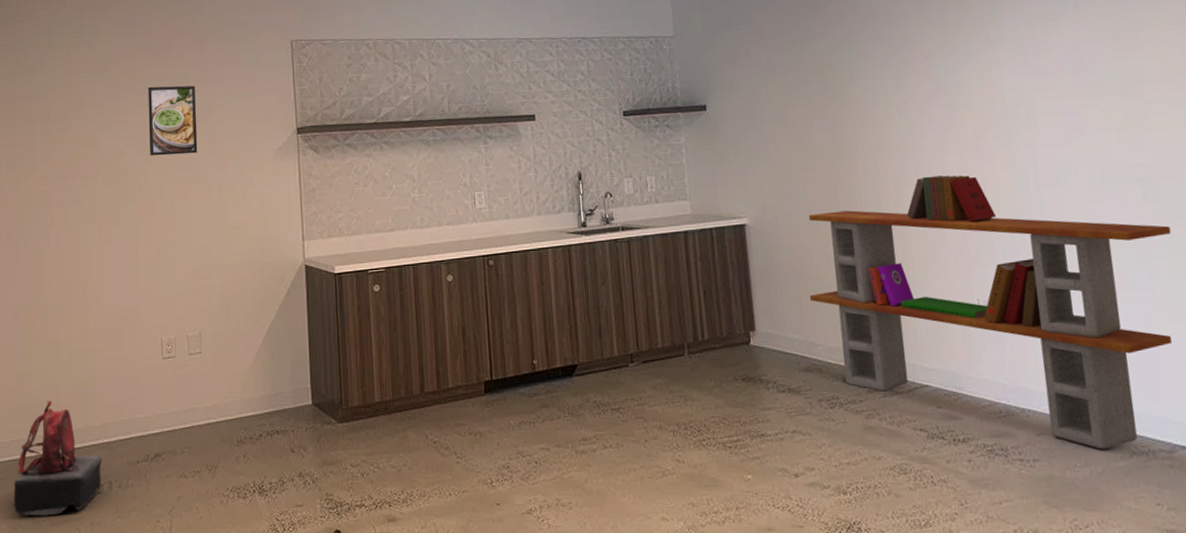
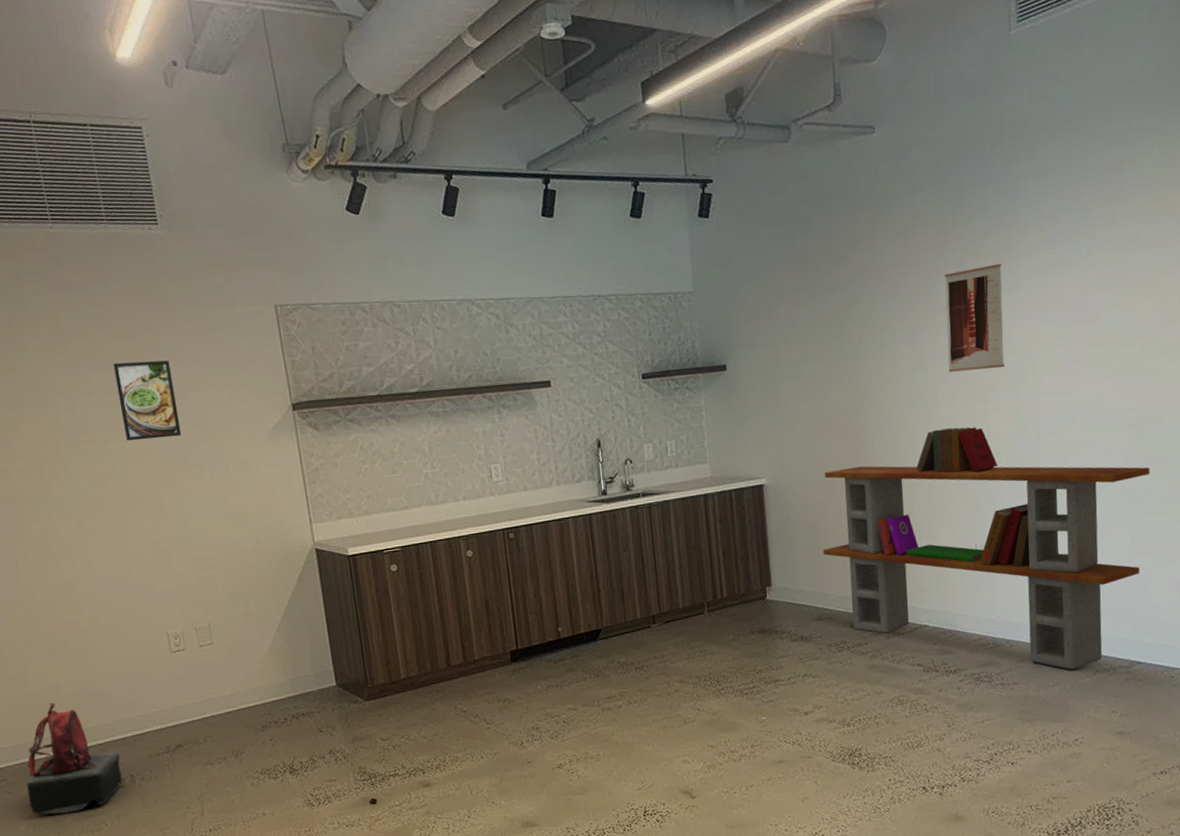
wall art: none [926,15,997,120] -> present [945,263,1005,372]

